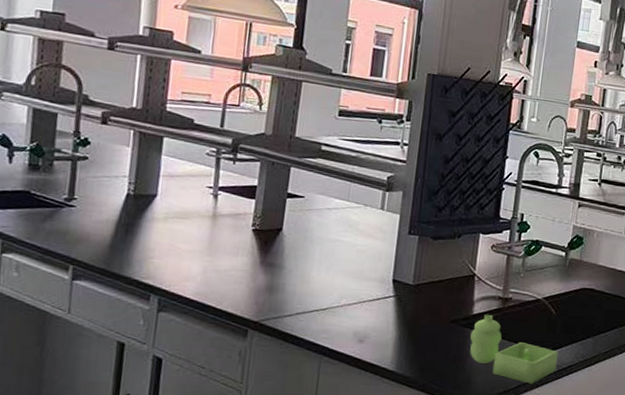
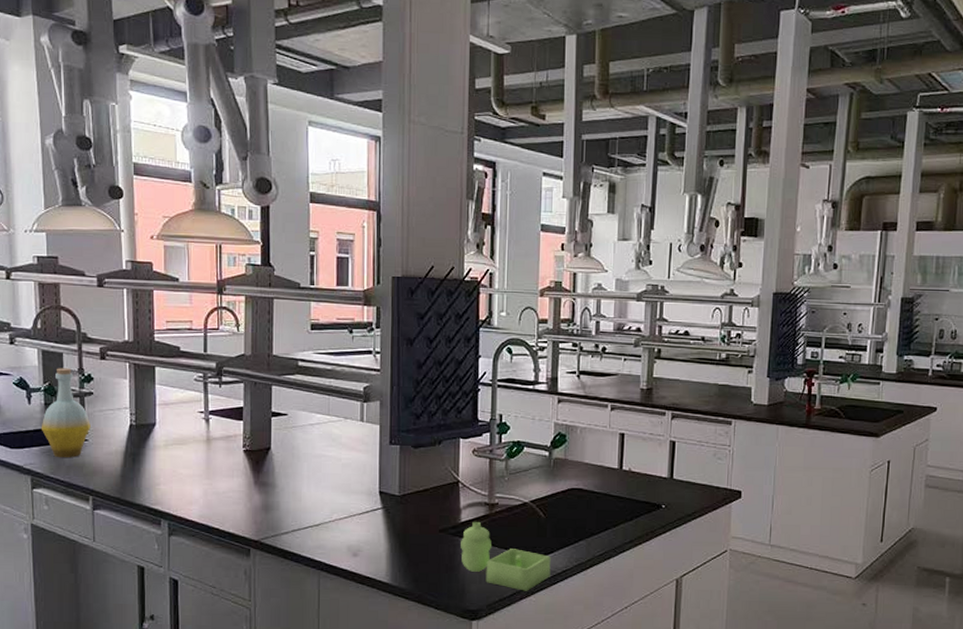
bottle: none [20,128,81,223] -> present [41,368,91,458]

